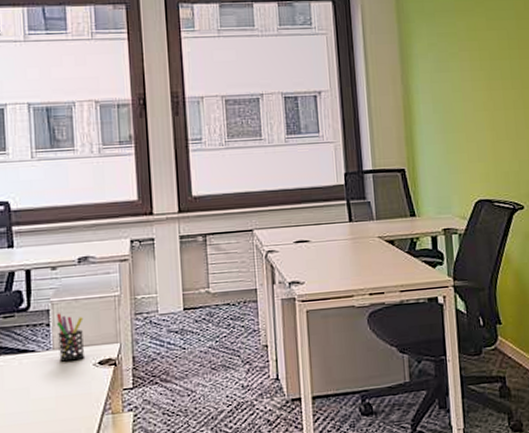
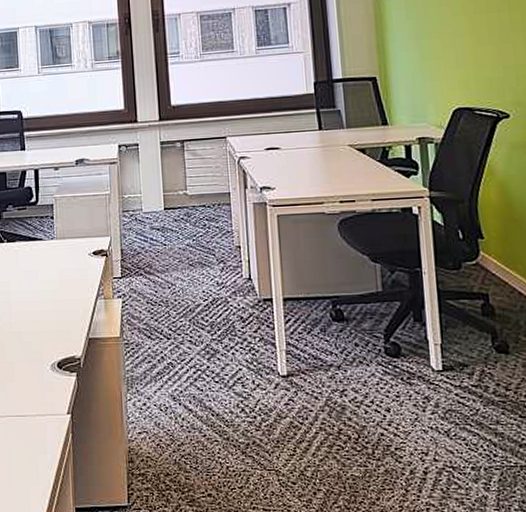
pen holder: present [56,313,85,362] -> none [59,208,82,250]

